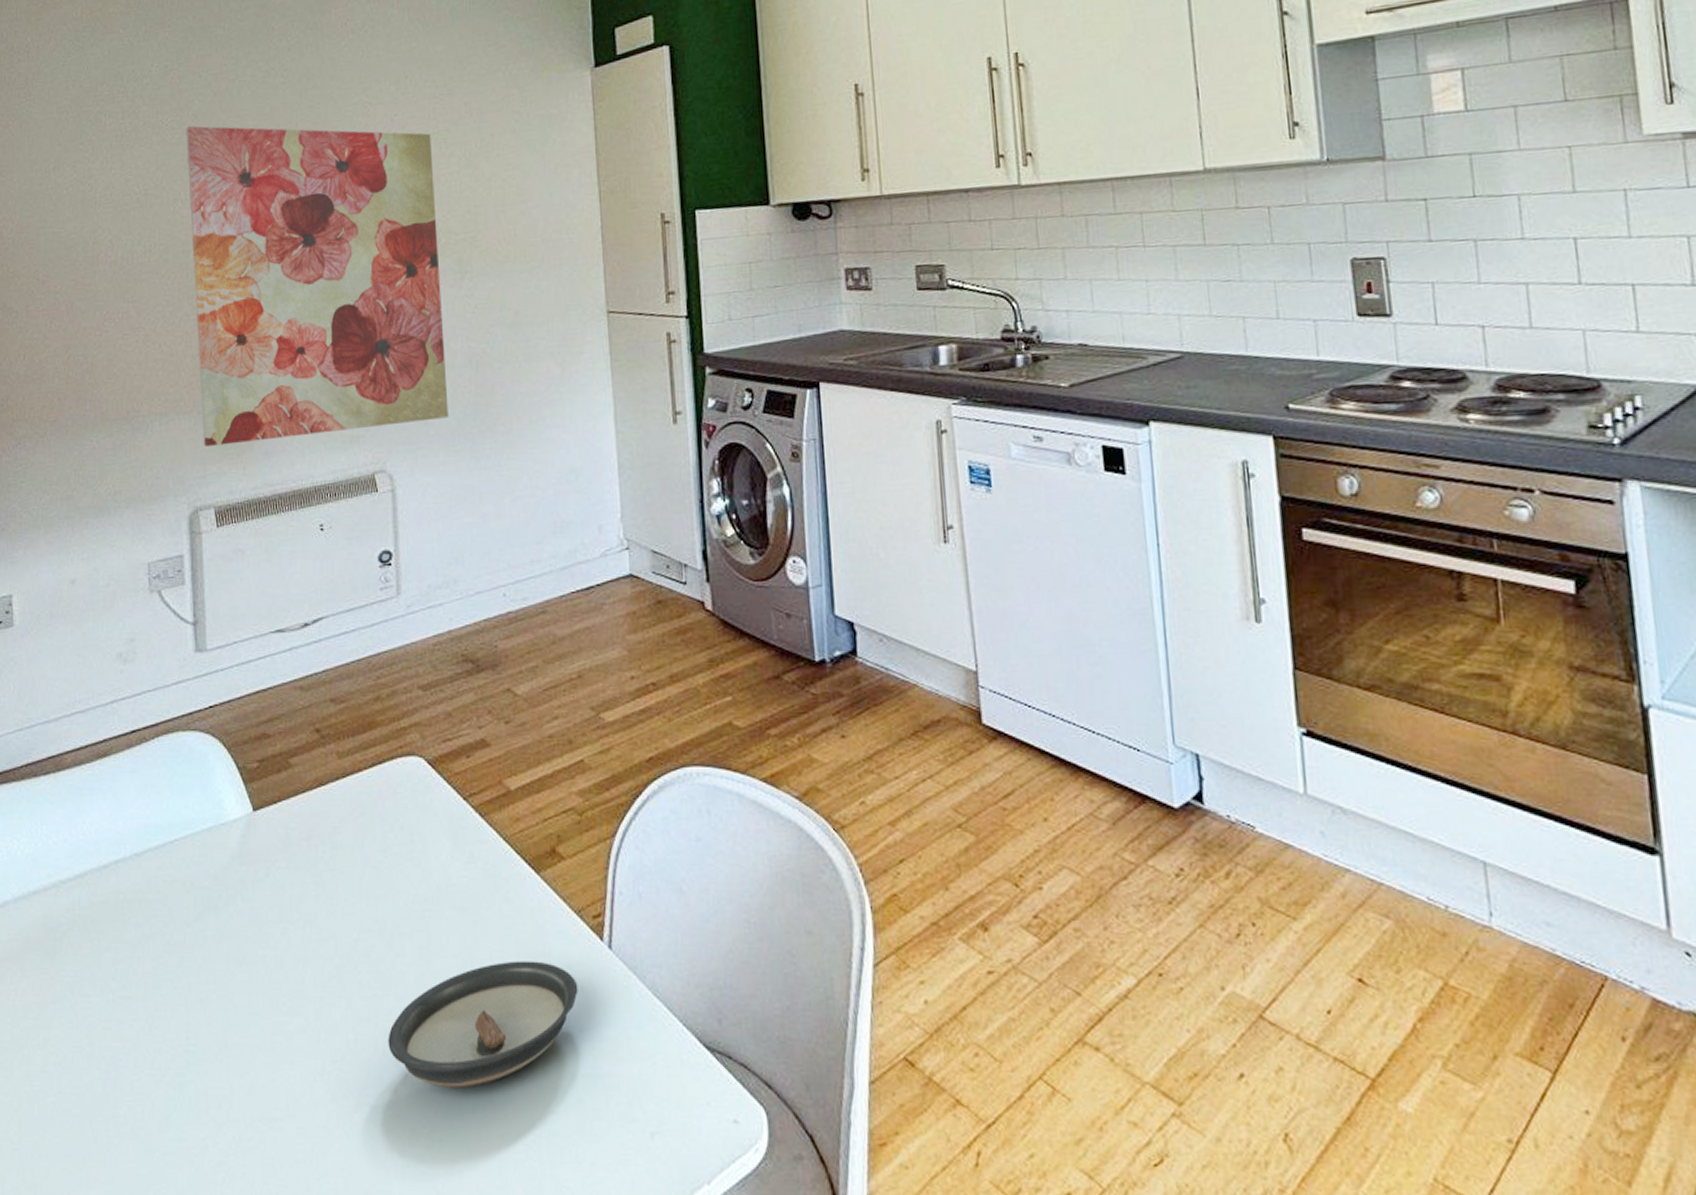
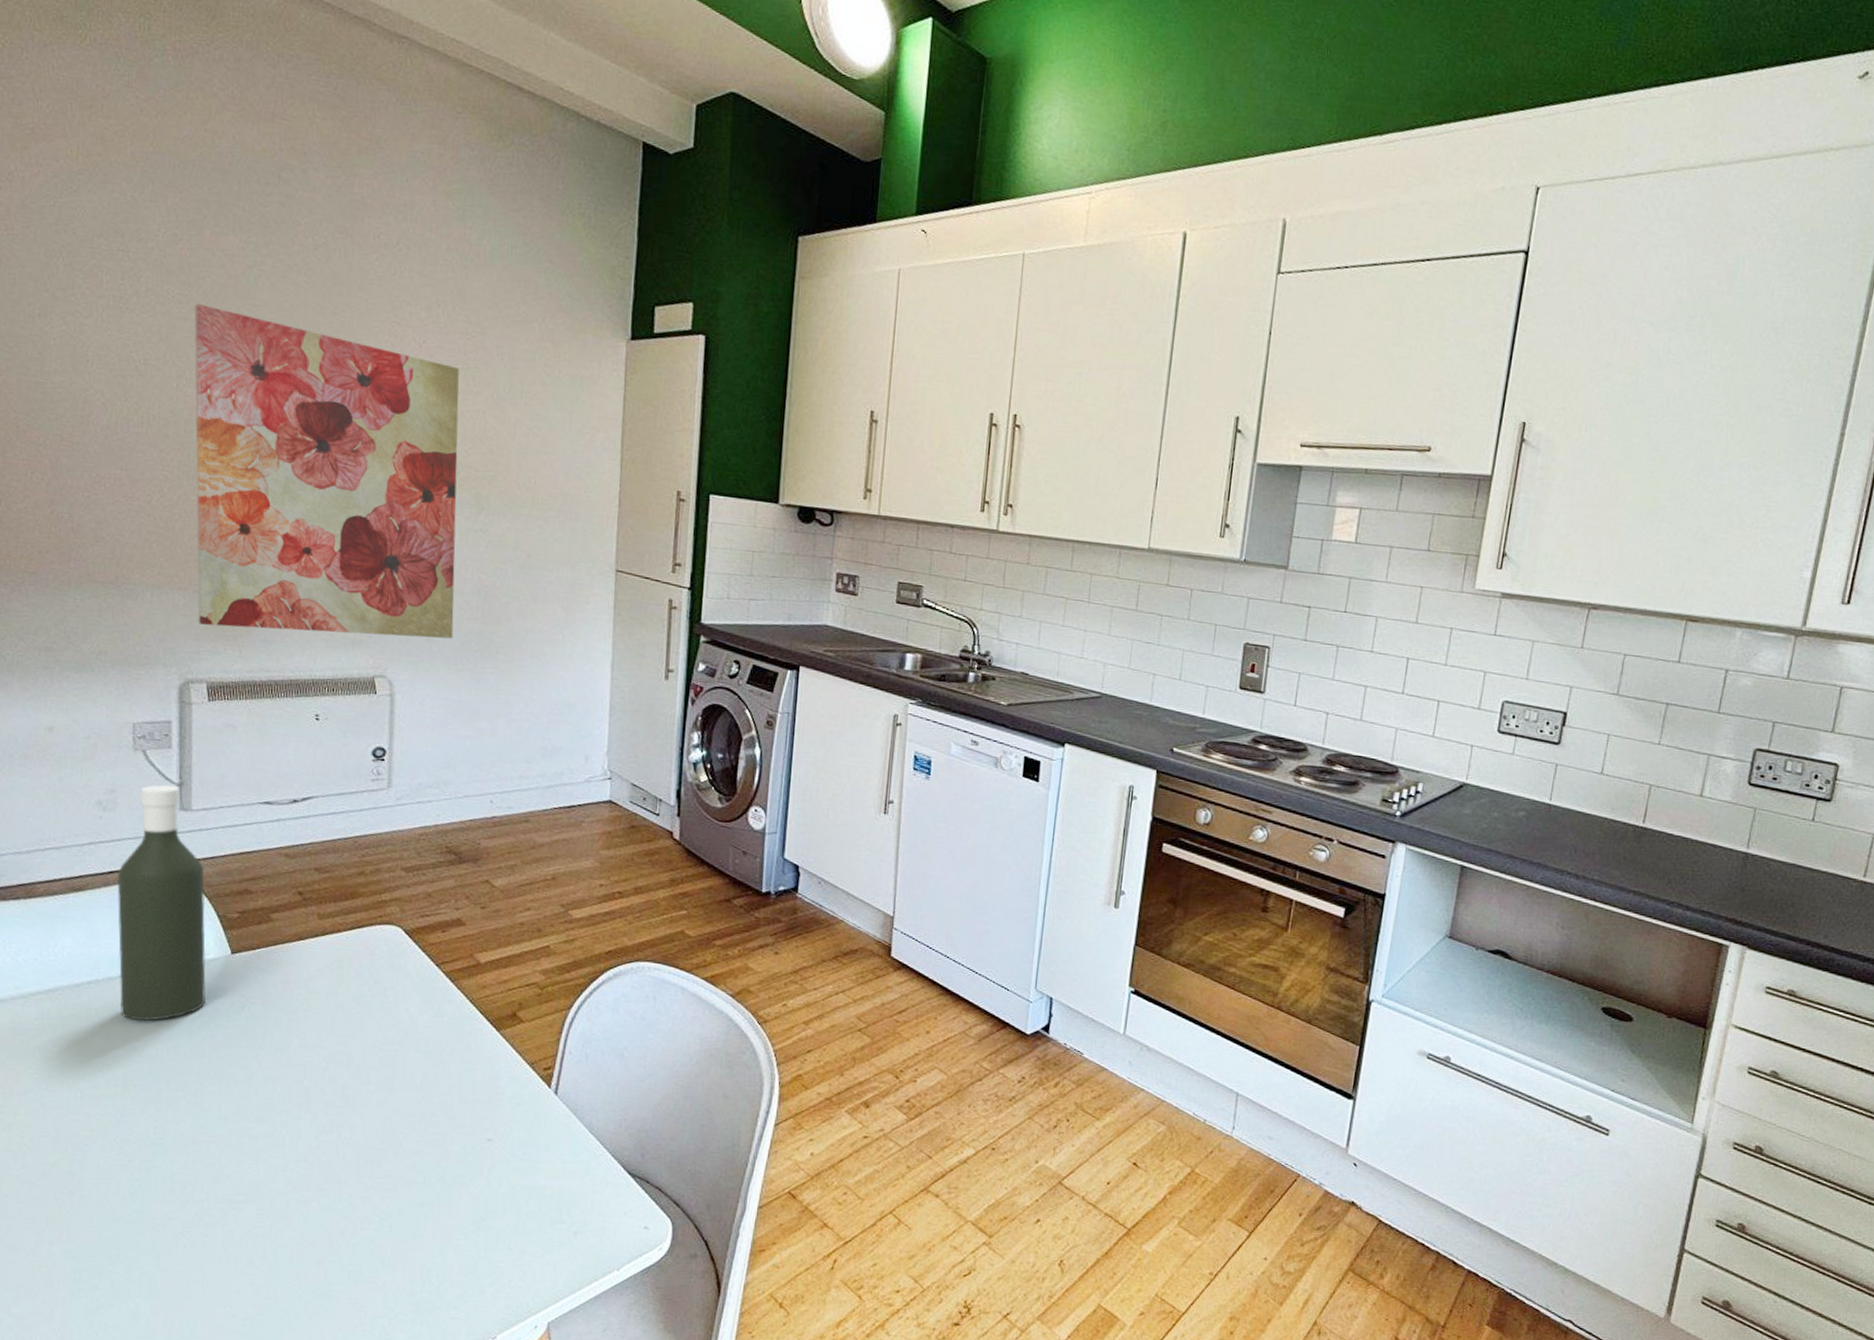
bottle: none [139,626,231,901] -> present [117,784,207,1021]
saucer: present [388,961,578,1088] -> none [348,1096,525,1189]

